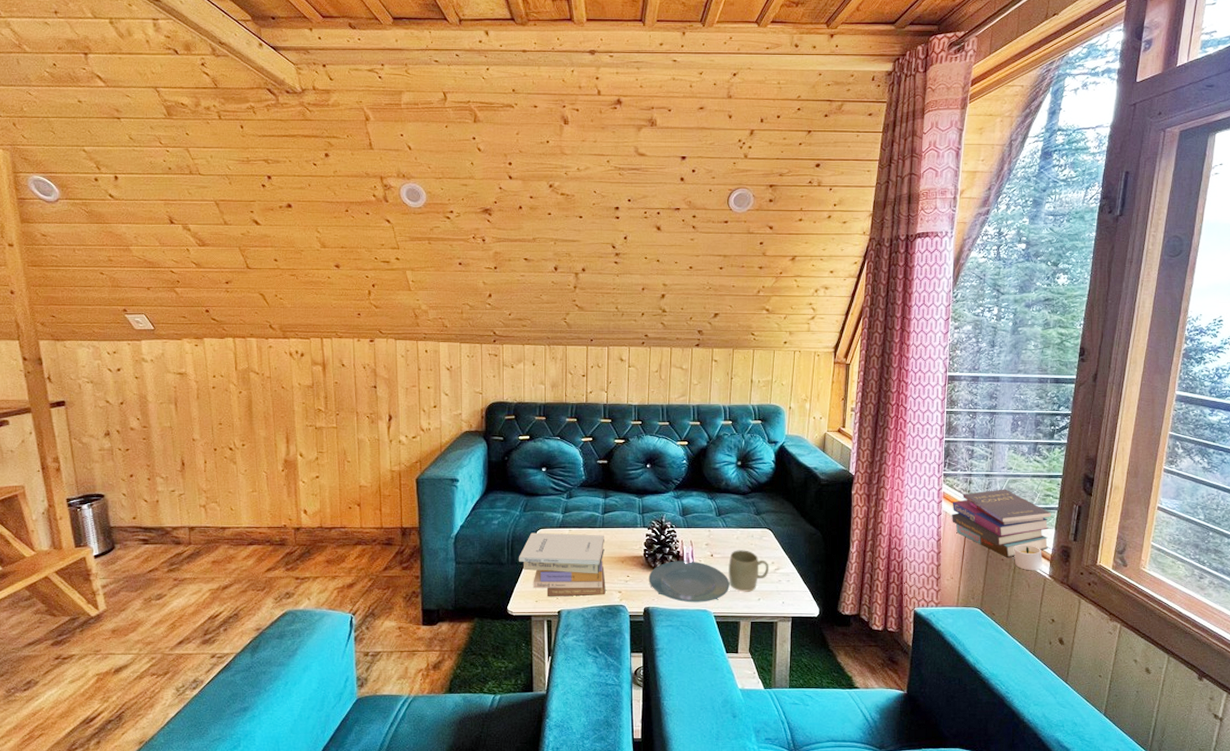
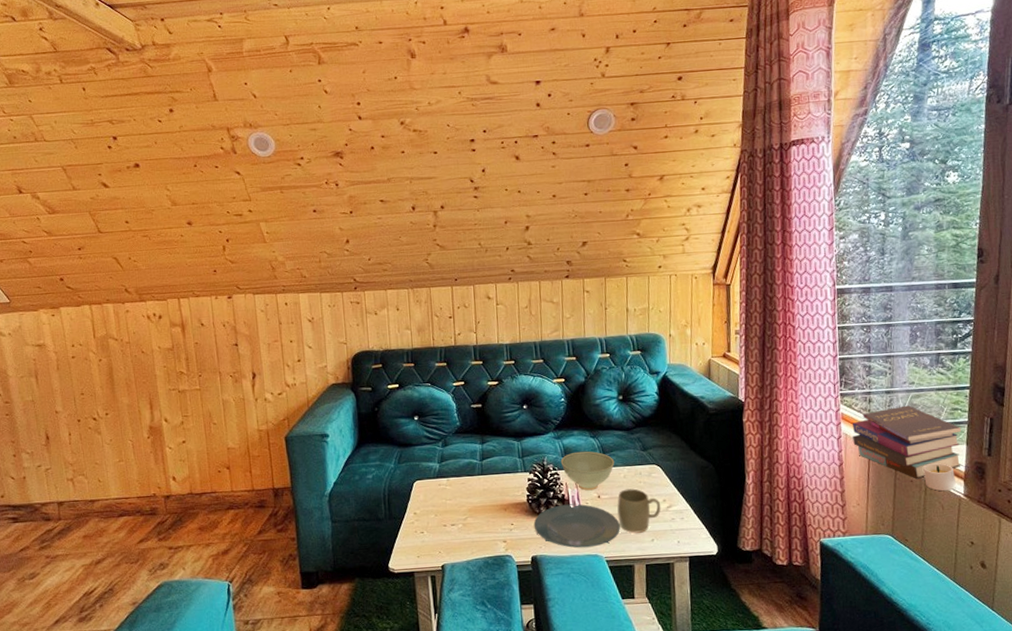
books: present [518,532,606,596] -> none [396,482,490,550]
bowl: none [678,511,729,549] -> present [560,451,615,491]

